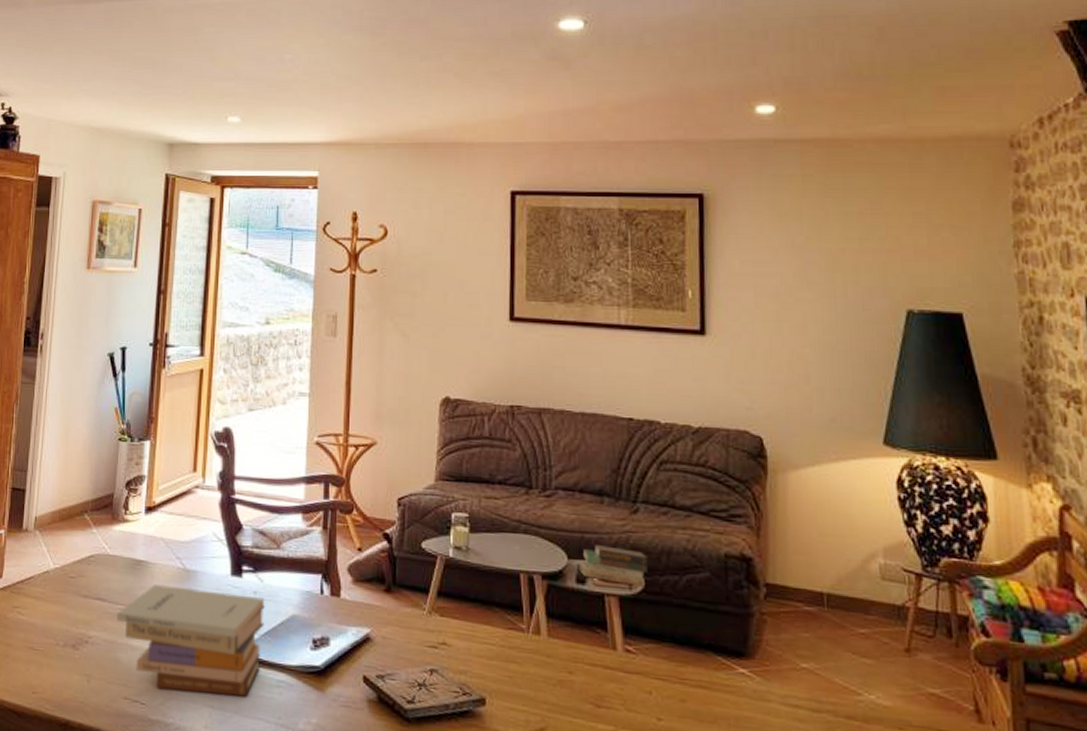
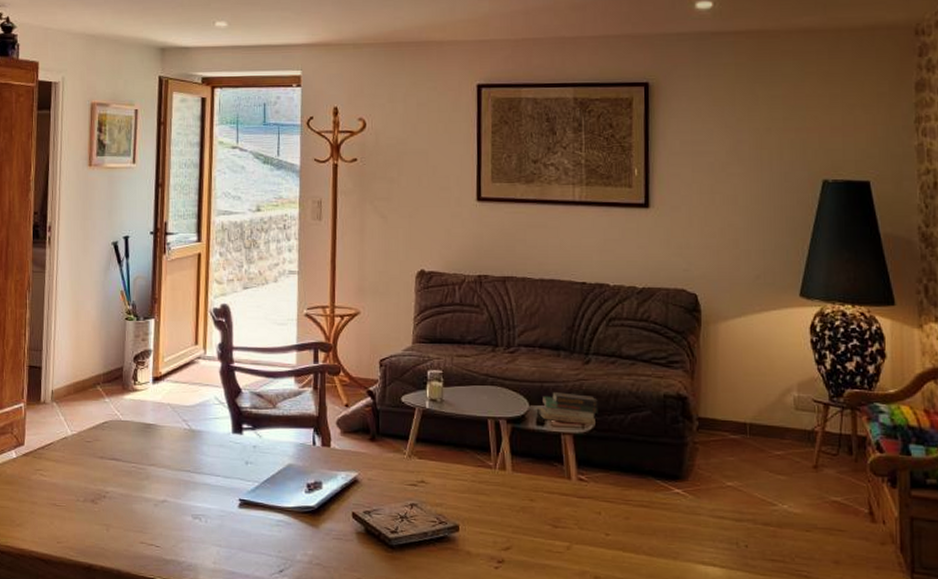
books: present [117,584,265,697] -> none [131,444,264,536]

